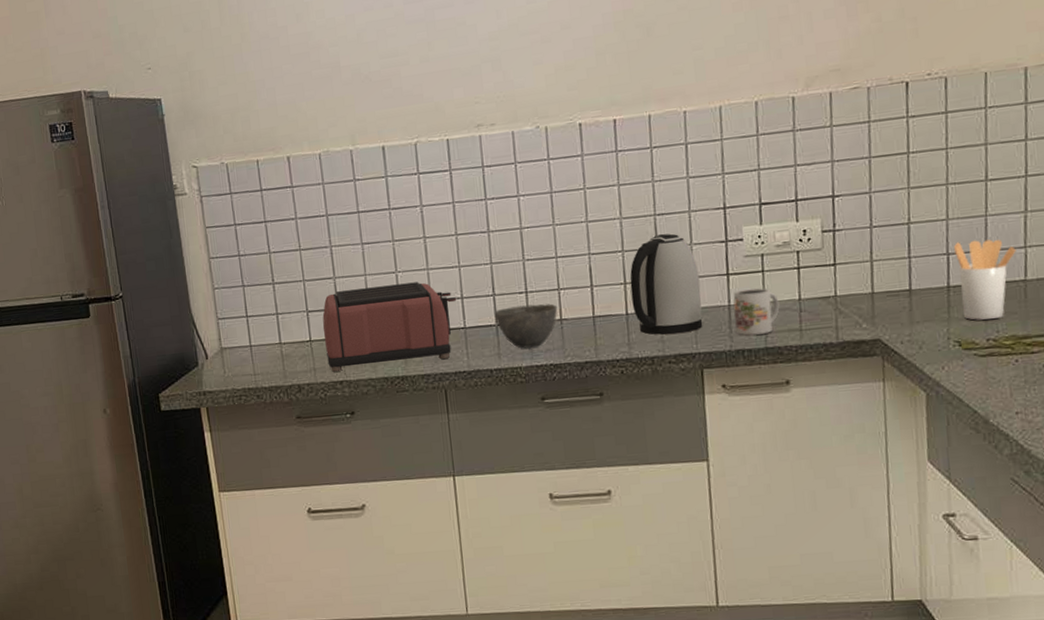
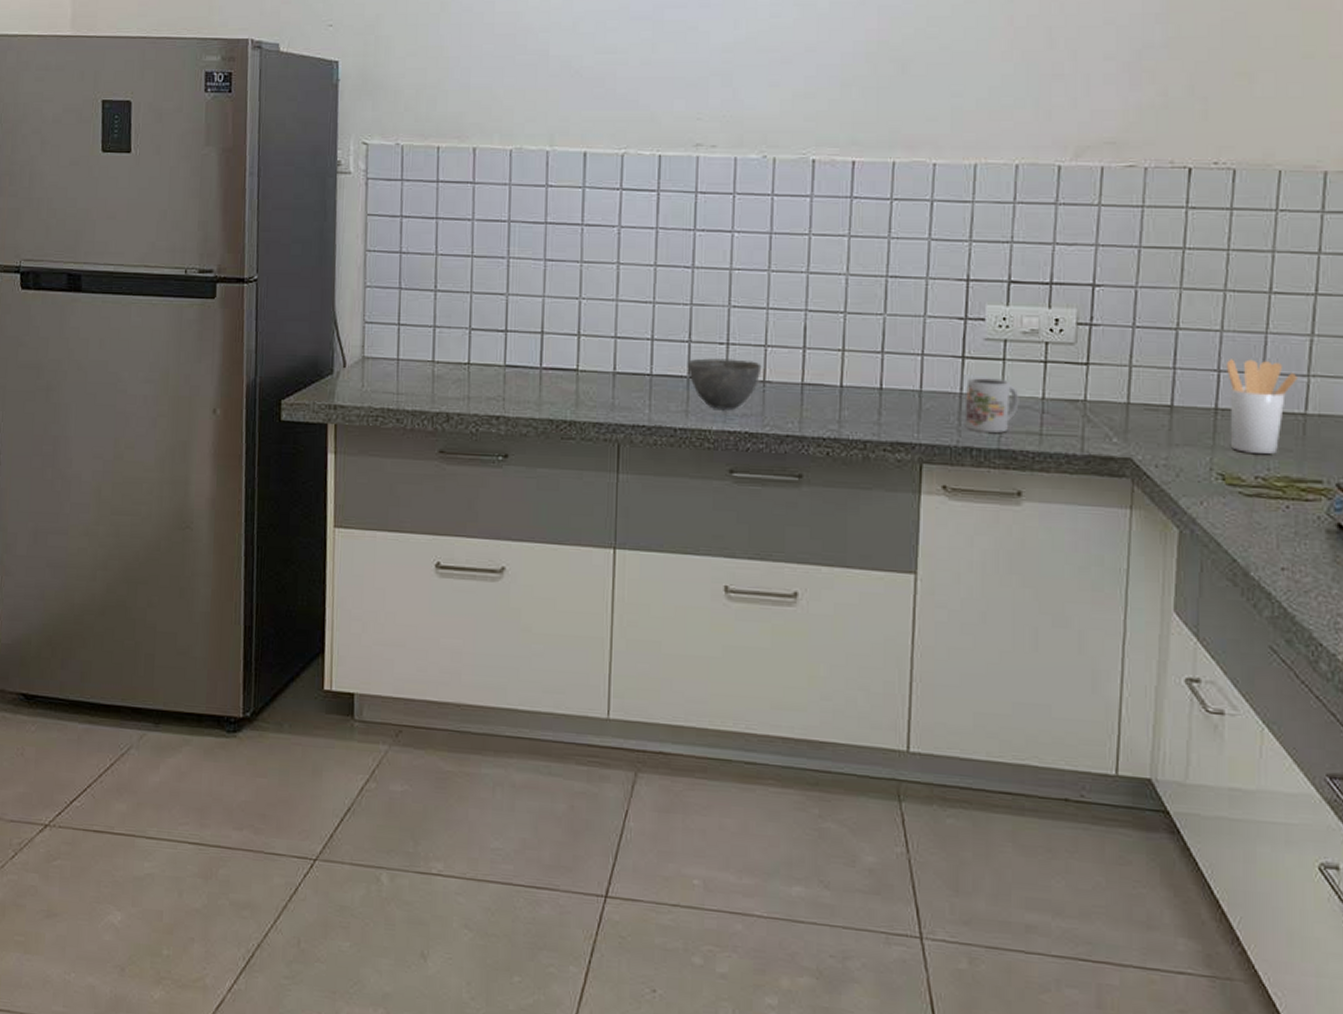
toaster: present [322,282,457,372] -> none [485,311,646,409]
kettle: present [630,233,703,335] -> none [849,299,930,418]

